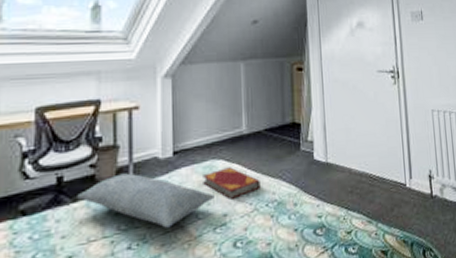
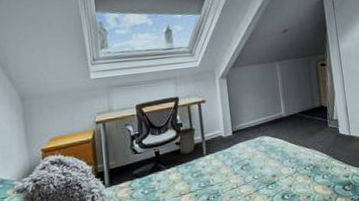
pillow: present [77,173,215,228] -> none [169,147,265,186]
hardback book: present [203,167,261,200] -> none [255,141,299,165]

